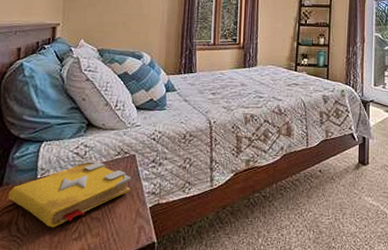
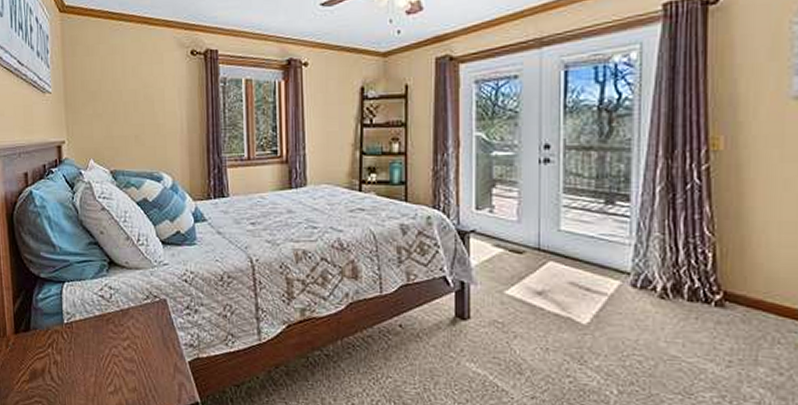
spell book: present [8,159,131,228] -> none [37,303,165,379]

